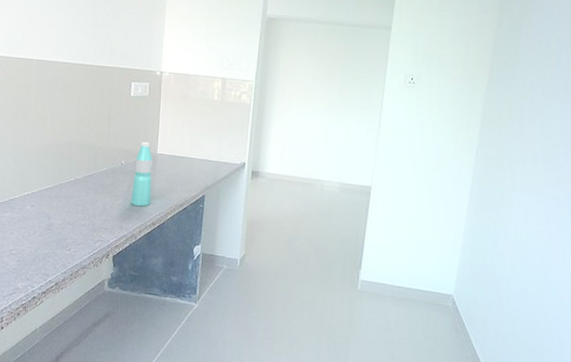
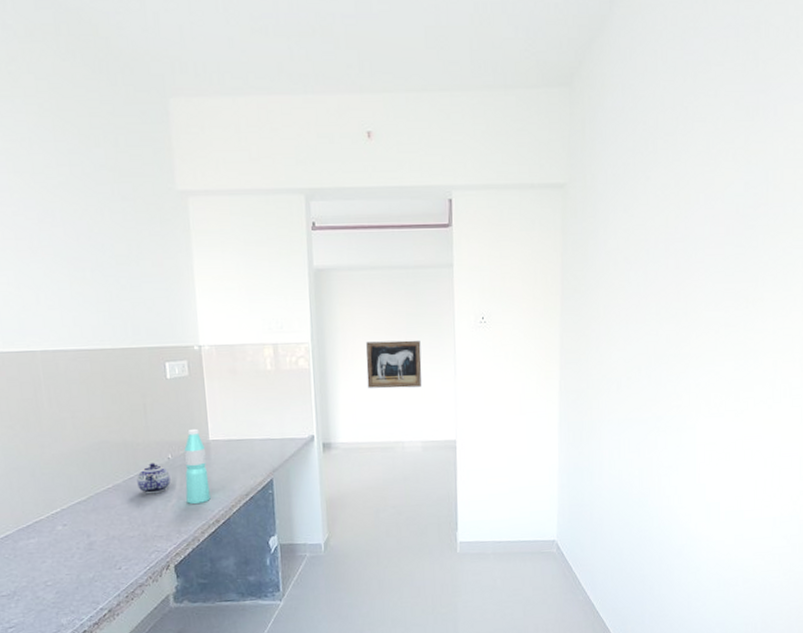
teapot: none [94,165,121,192] -> present [137,463,171,495]
wall art: none [298,87,352,134] -> present [366,340,422,389]

